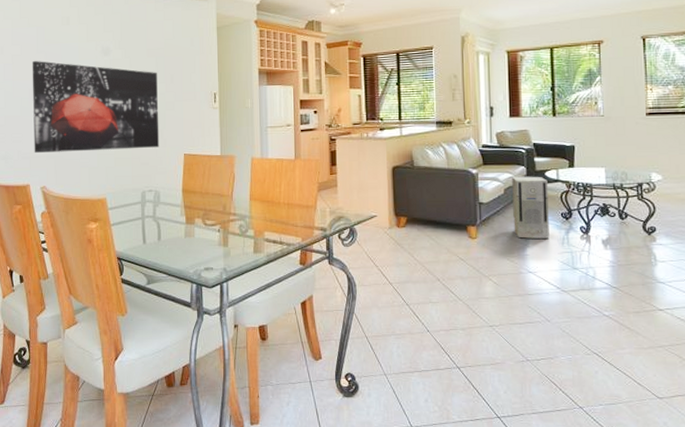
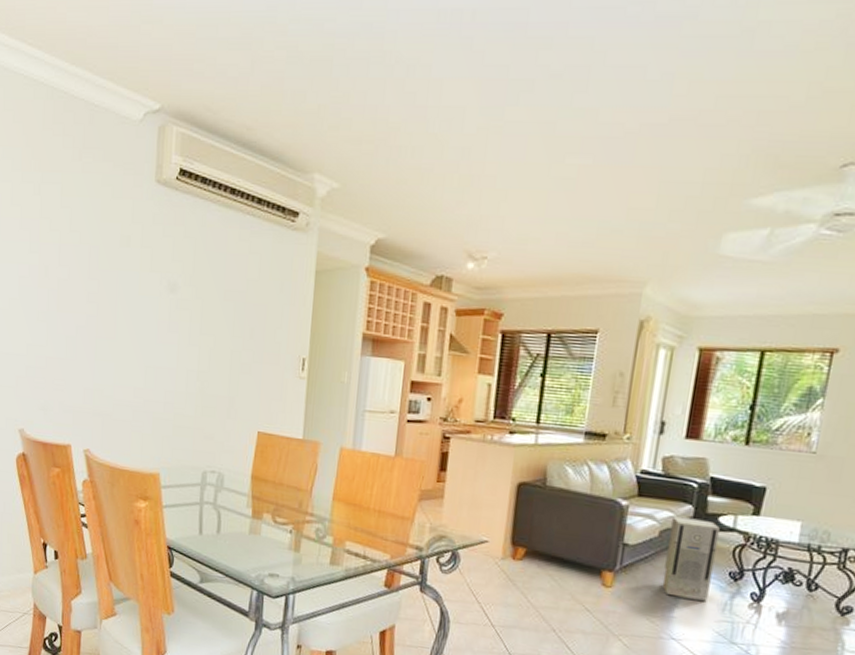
wall art: present [32,61,160,153] -> none [78,290,234,419]

